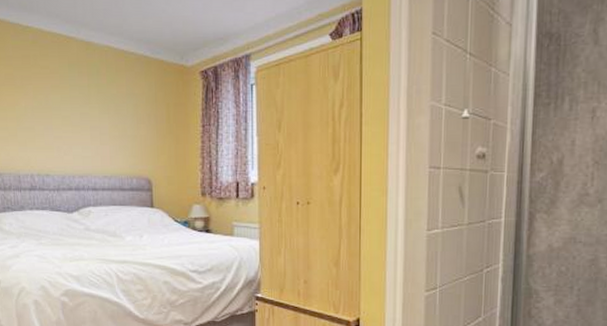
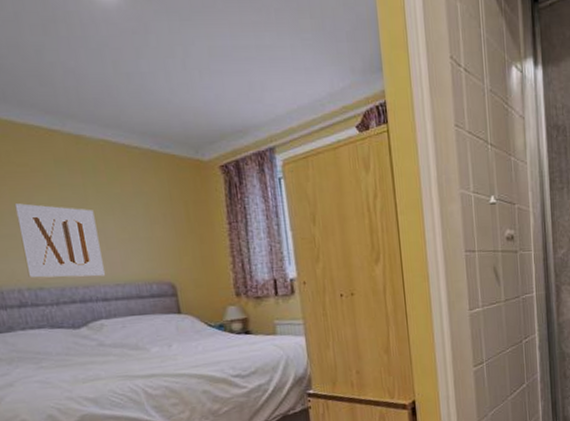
wall art: none [35,100,97,168] -> present [14,203,106,278]

